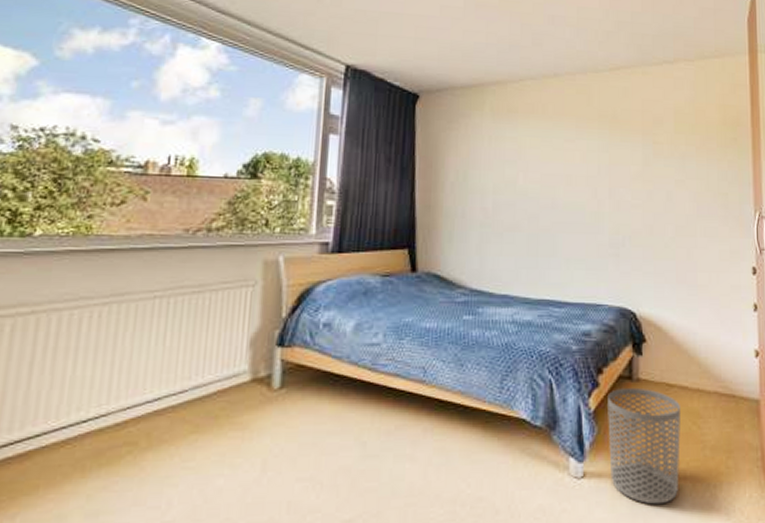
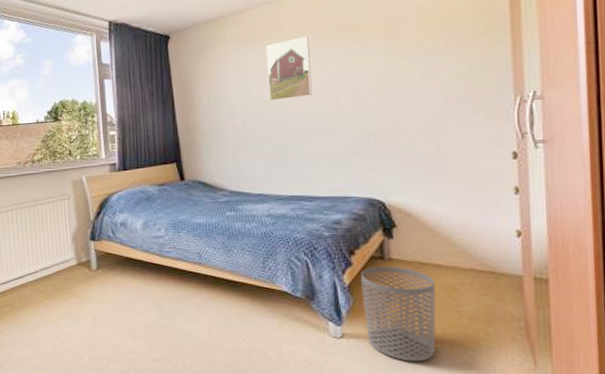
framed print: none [525,121,571,188] -> present [266,36,312,102]

